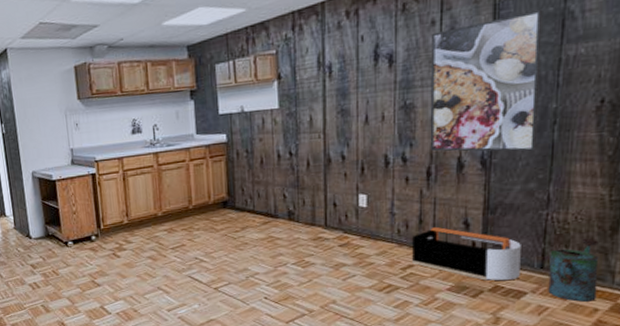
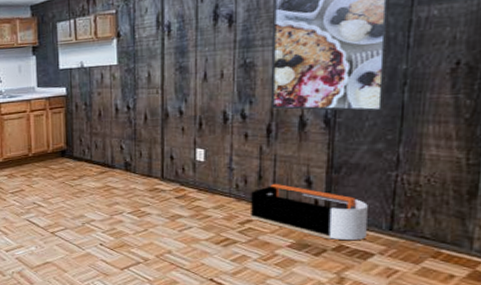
watering can: present [548,238,599,302] -> none [397,201,455,267]

